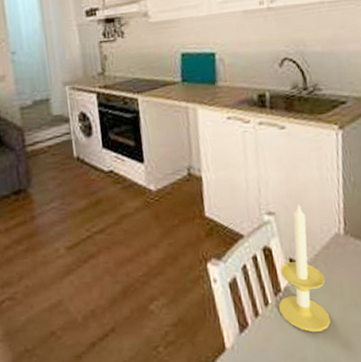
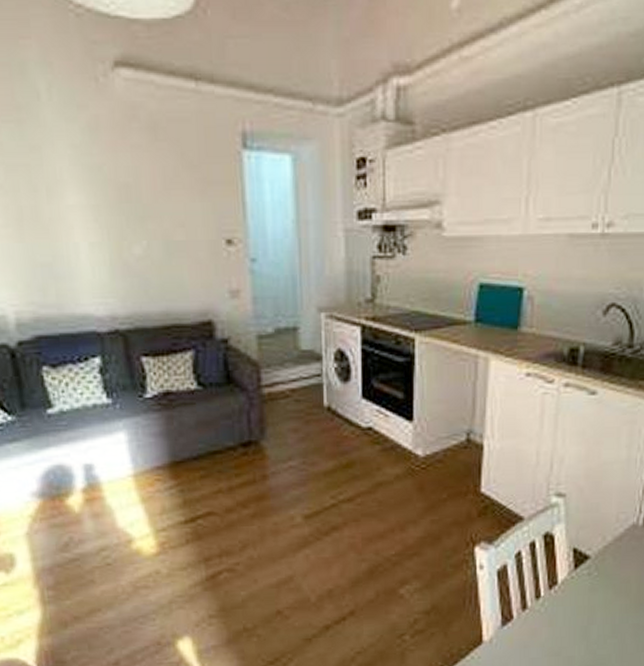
candle: present [278,204,331,332] -> none [551,486,611,631]

